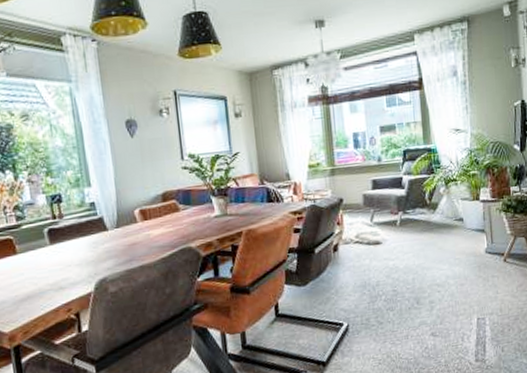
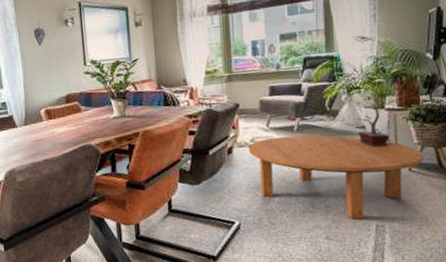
coffee table: none [354,229,517,314] -> present [248,135,424,219]
potted plant: none [454,178,489,240] -> present [357,86,396,148]

